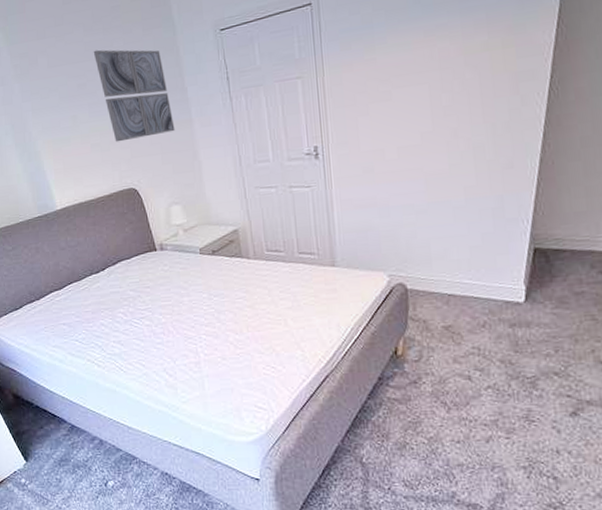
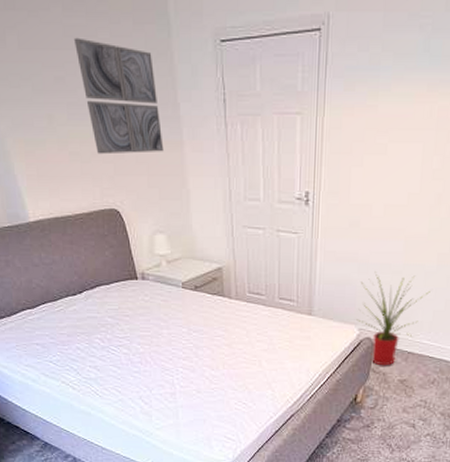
house plant: none [384,212,462,313] -> present [356,272,430,366]

